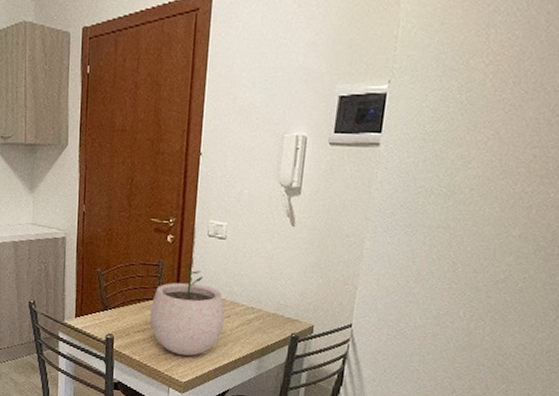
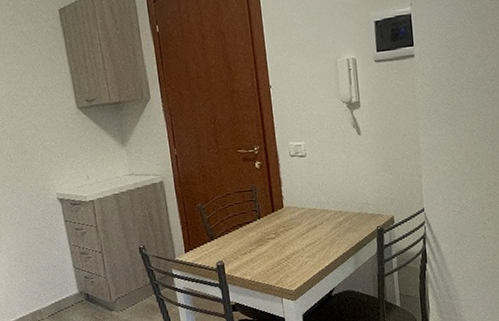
plant pot: present [149,264,225,356] -> none [252,184,319,267]

